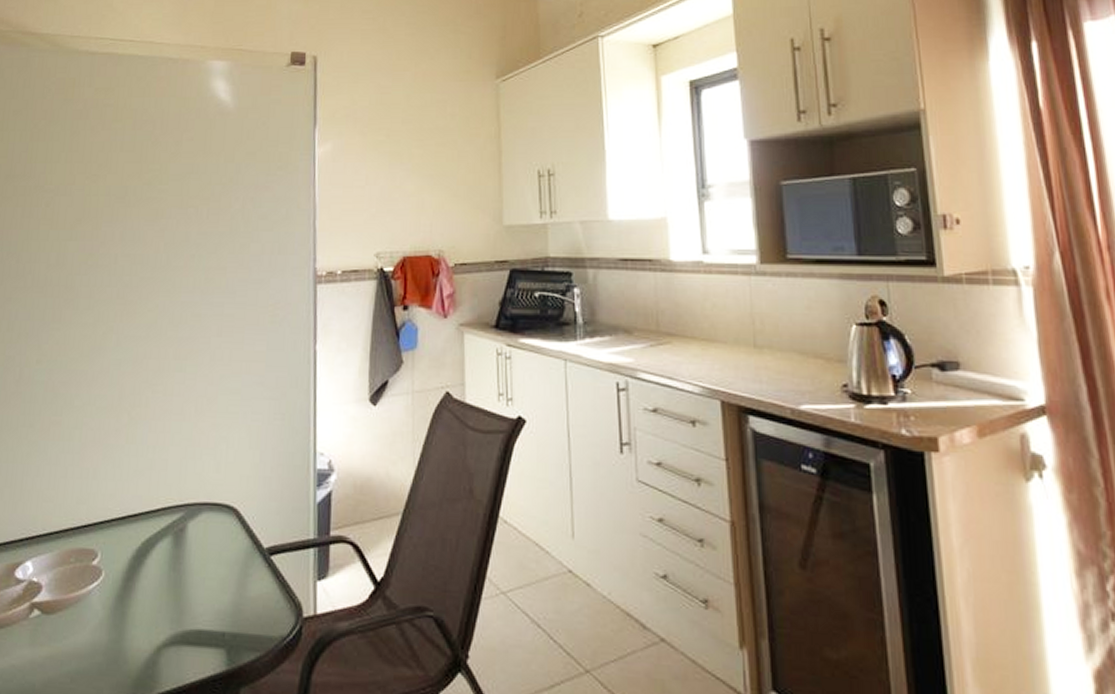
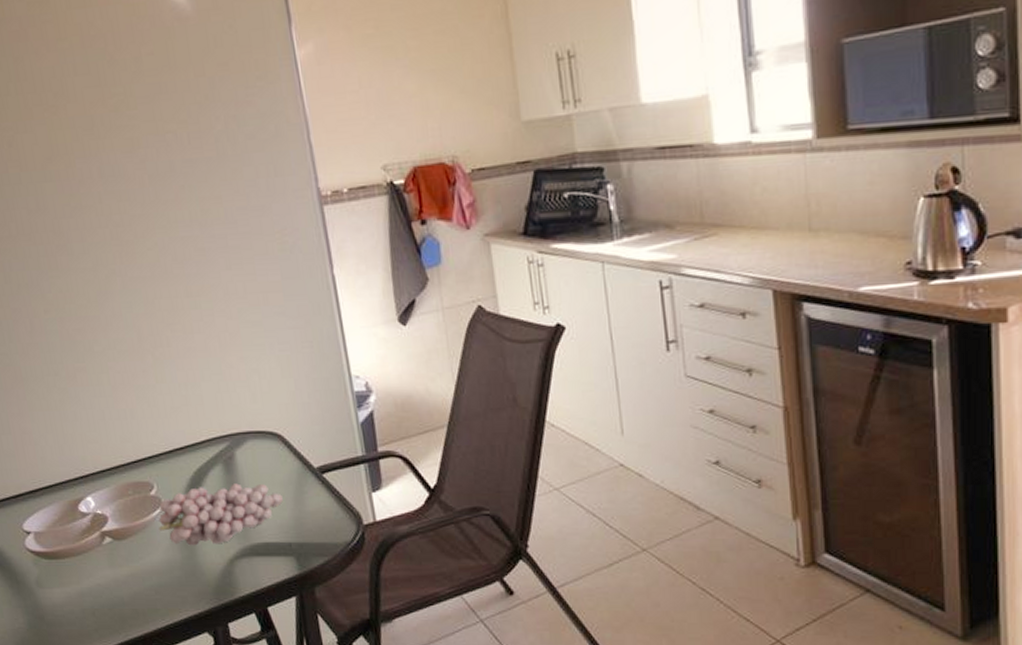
fruit: none [91,559,226,628] -> present [158,483,283,546]

